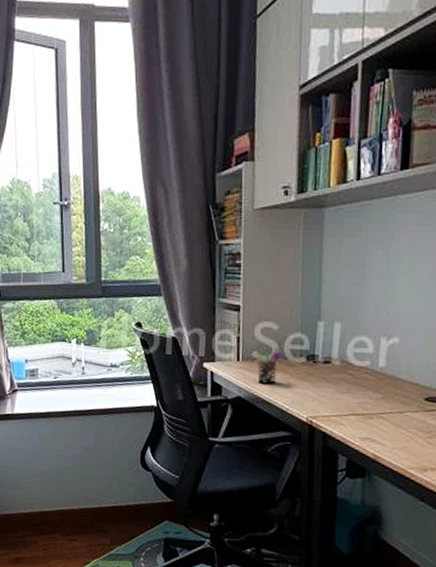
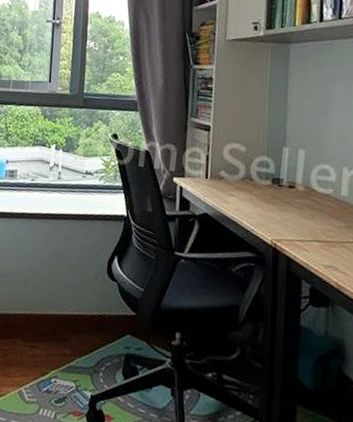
pen holder: present [255,348,281,384] -> none [222,169,247,204]

